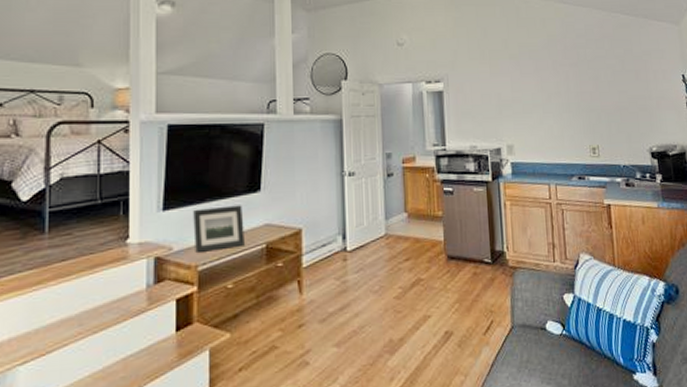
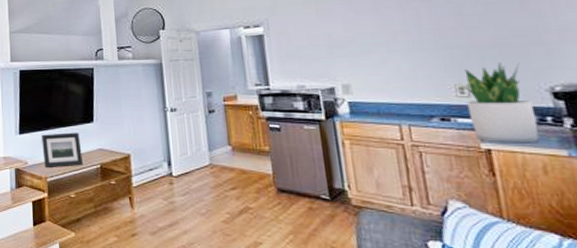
planter: none [593,125,641,199] -> present [459,62,540,144]

